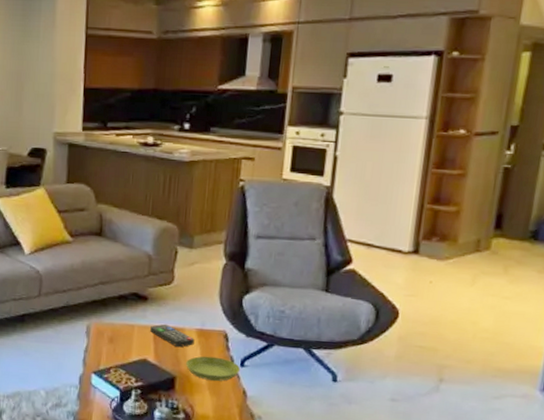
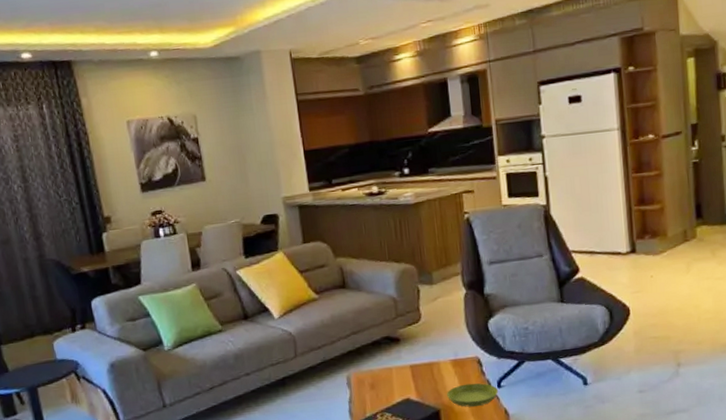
remote control: present [150,324,195,348] -> none [407,360,451,381]

